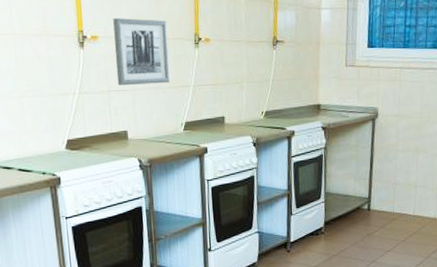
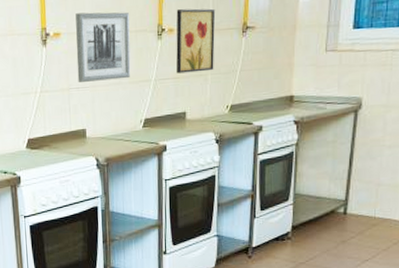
wall art: none [212,21,249,81] -> present [176,8,216,74]

